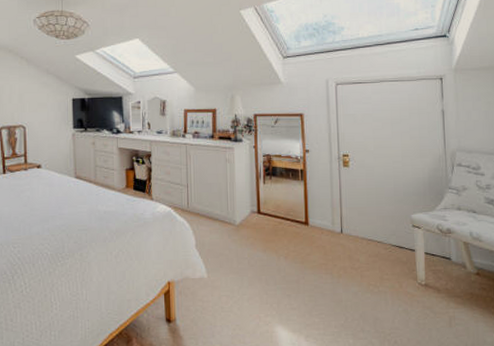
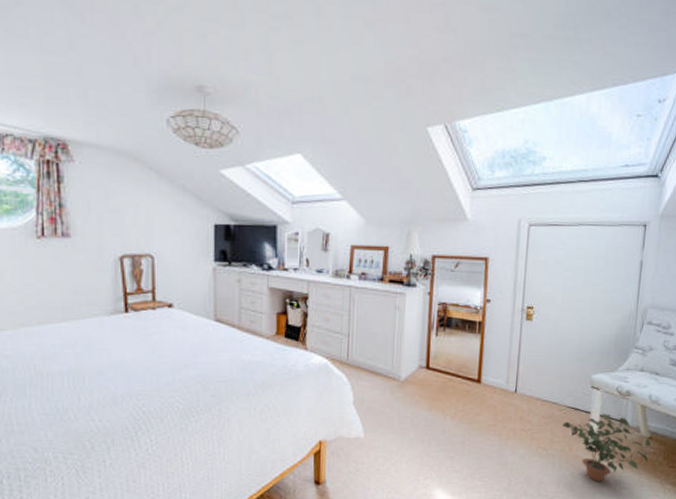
potted plant: none [389,251,483,318] -> present [561,413,653,482]

